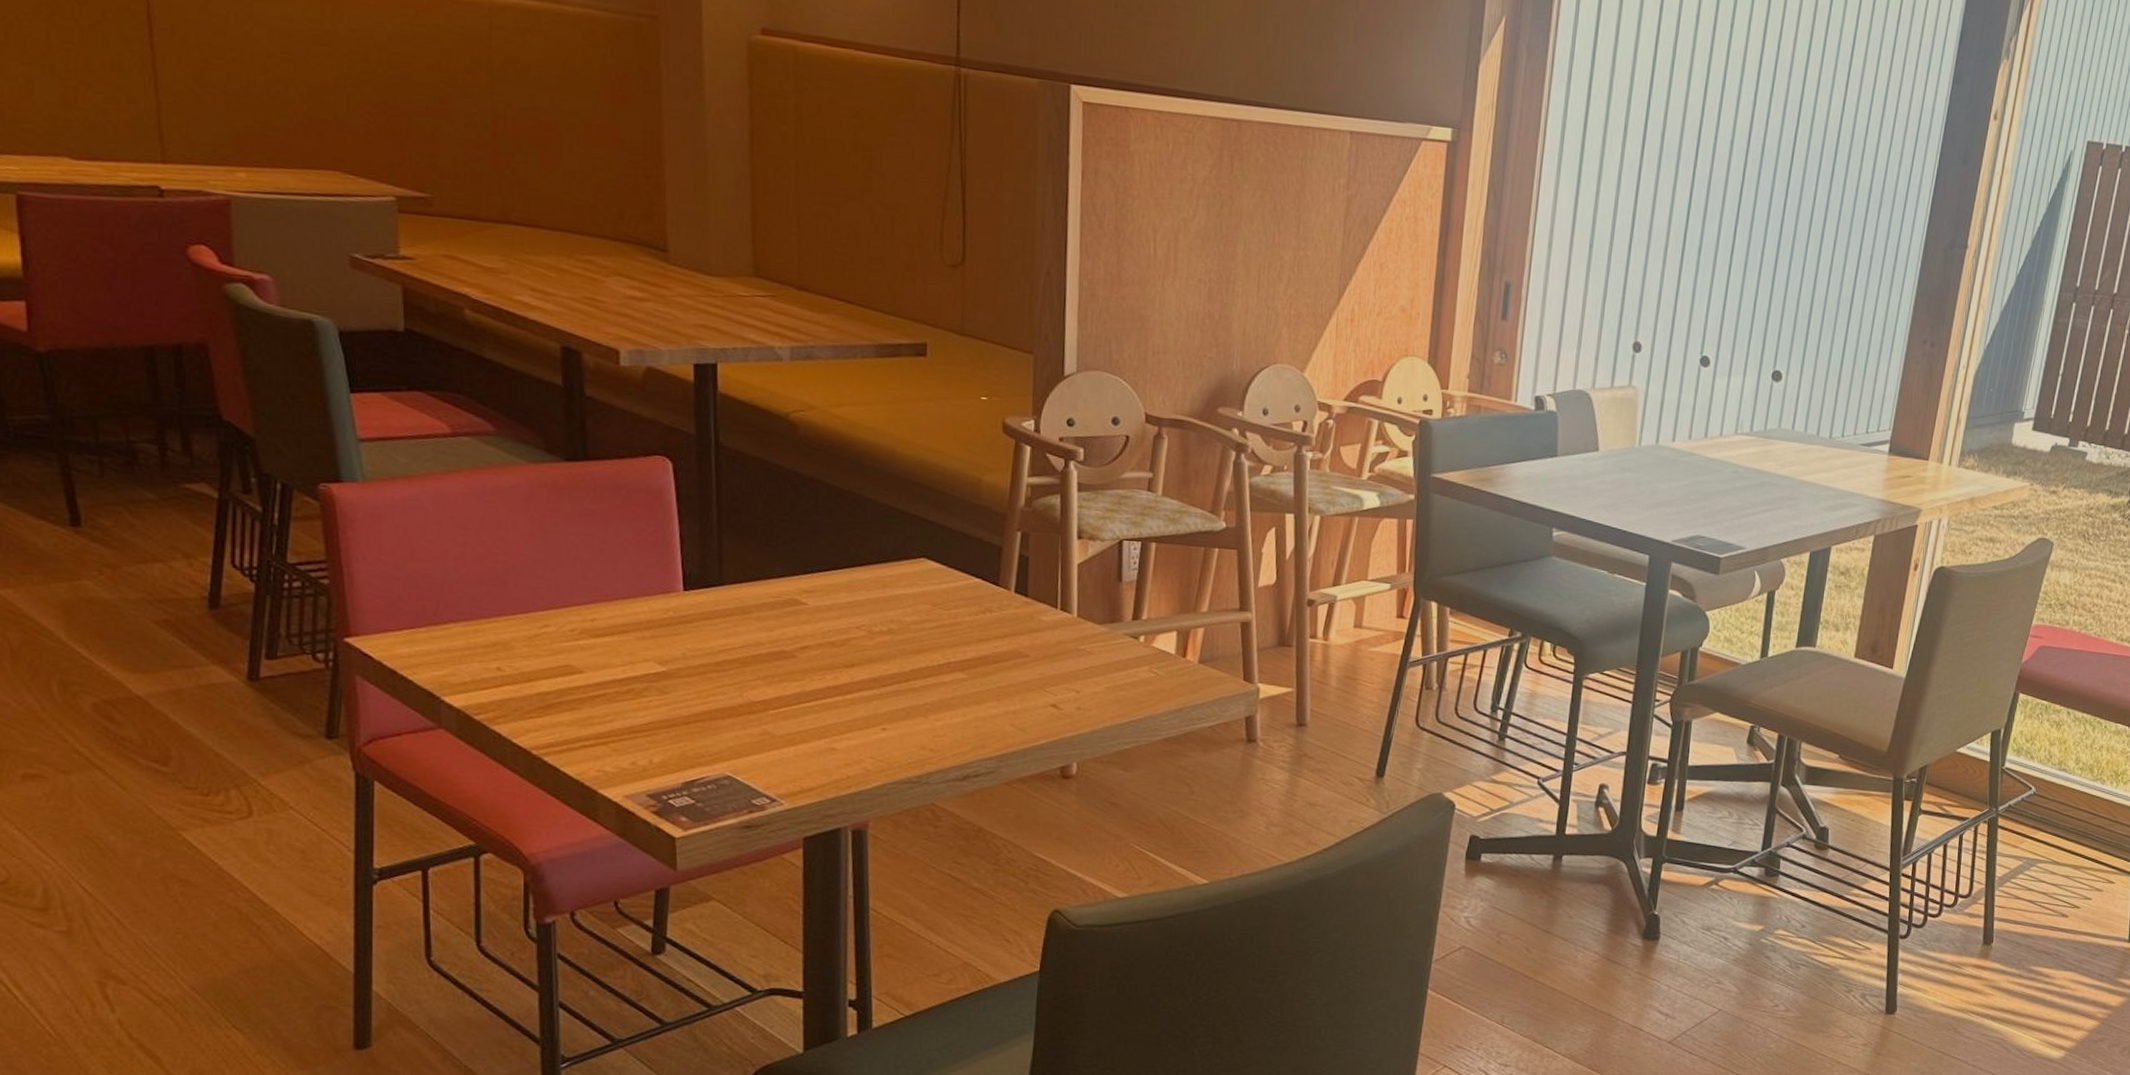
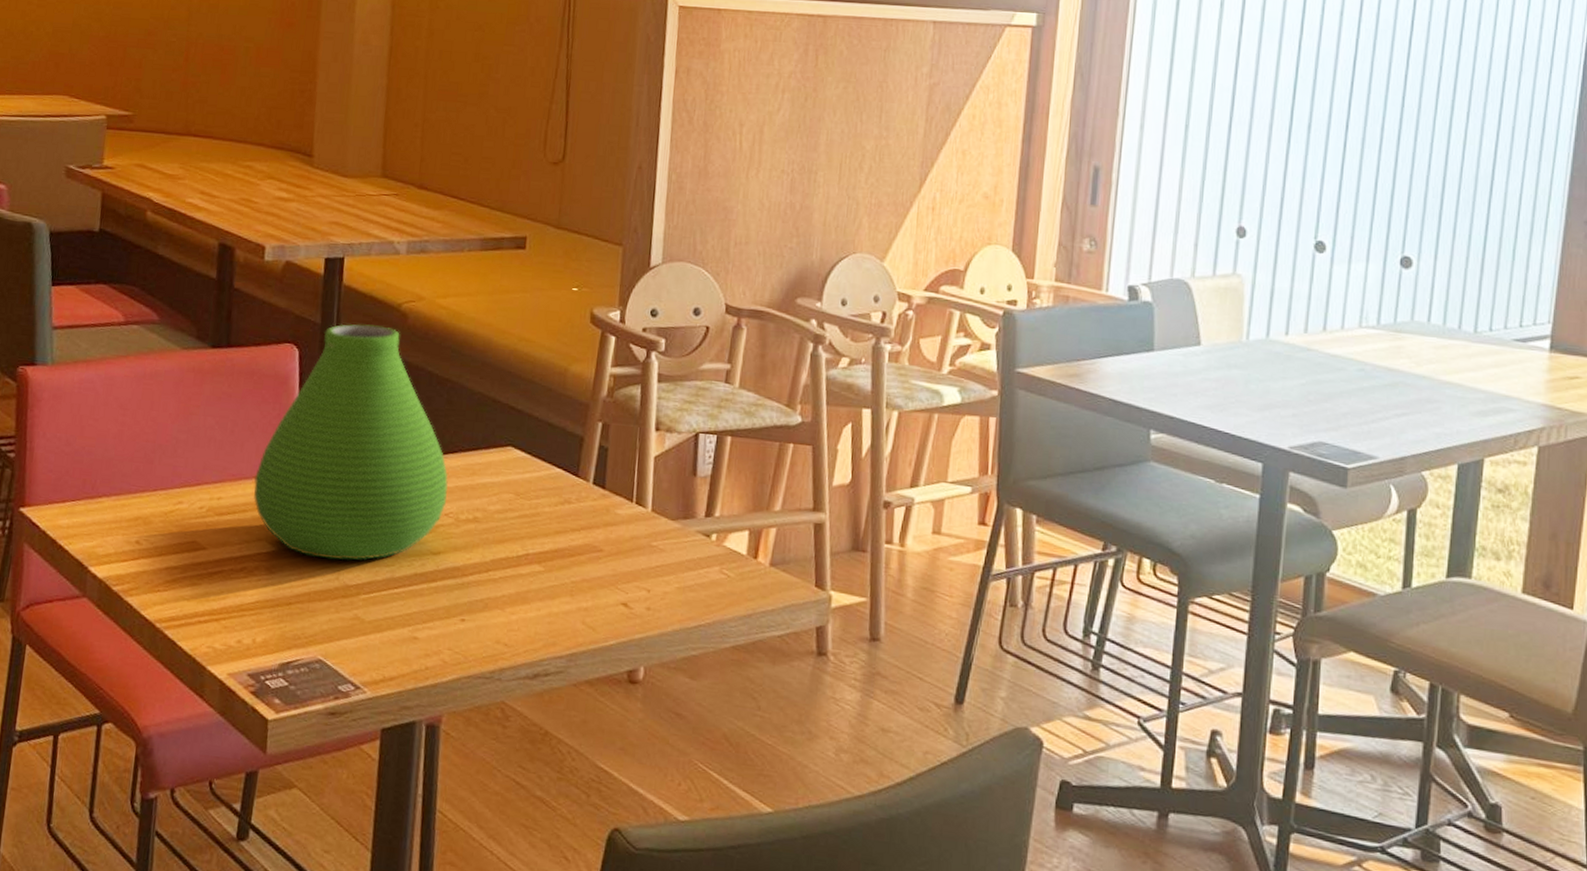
vase: none [632,434,857,677] -> present [253,324,449,561]

